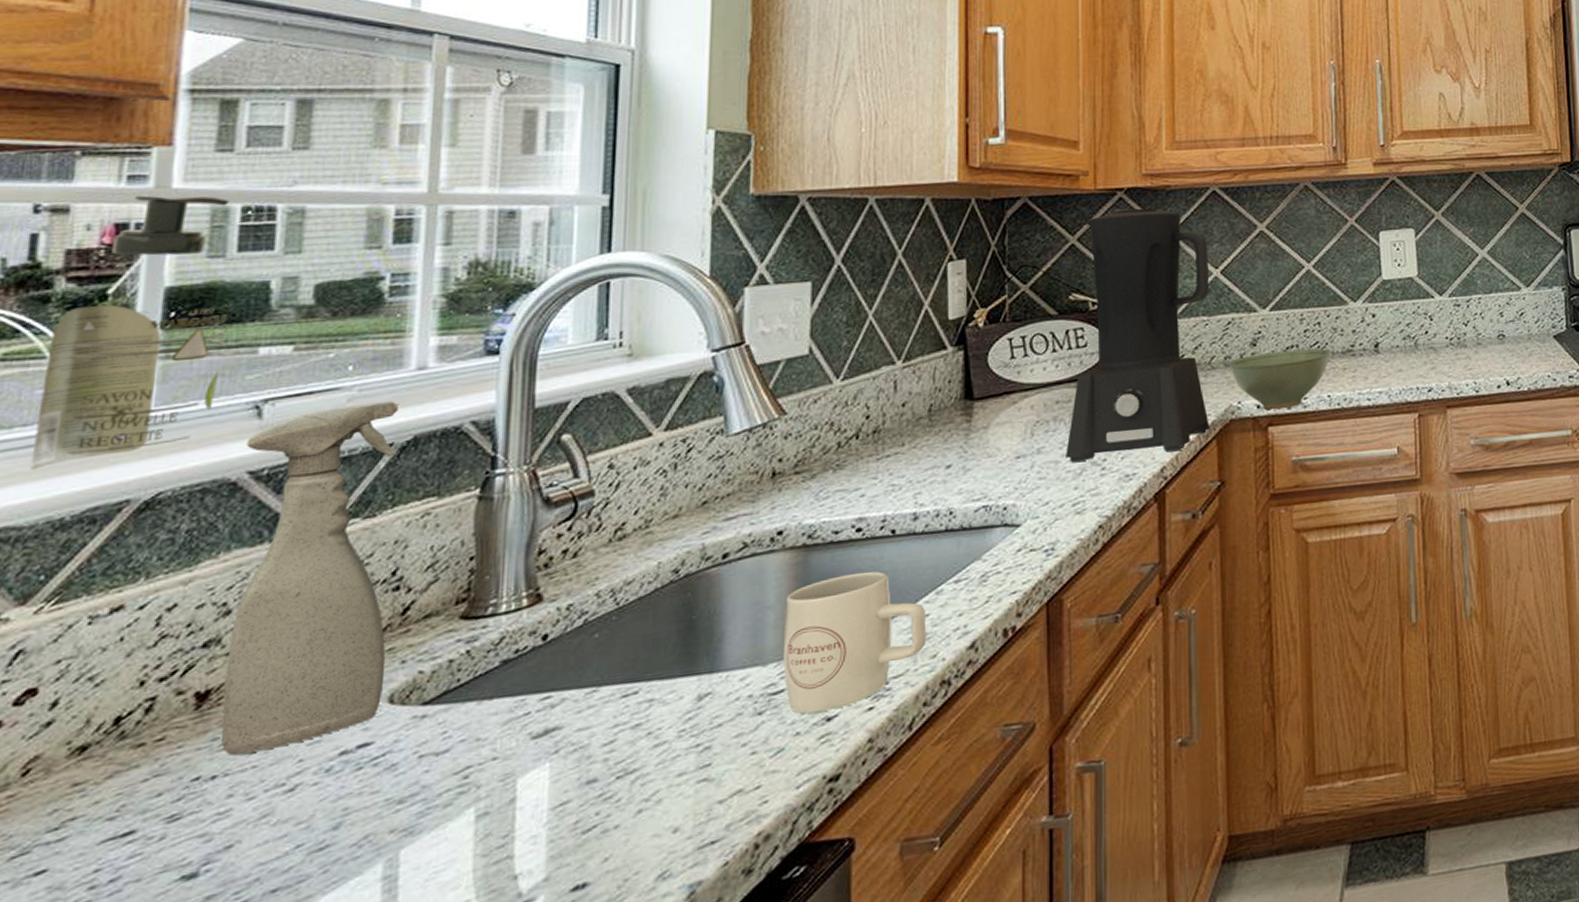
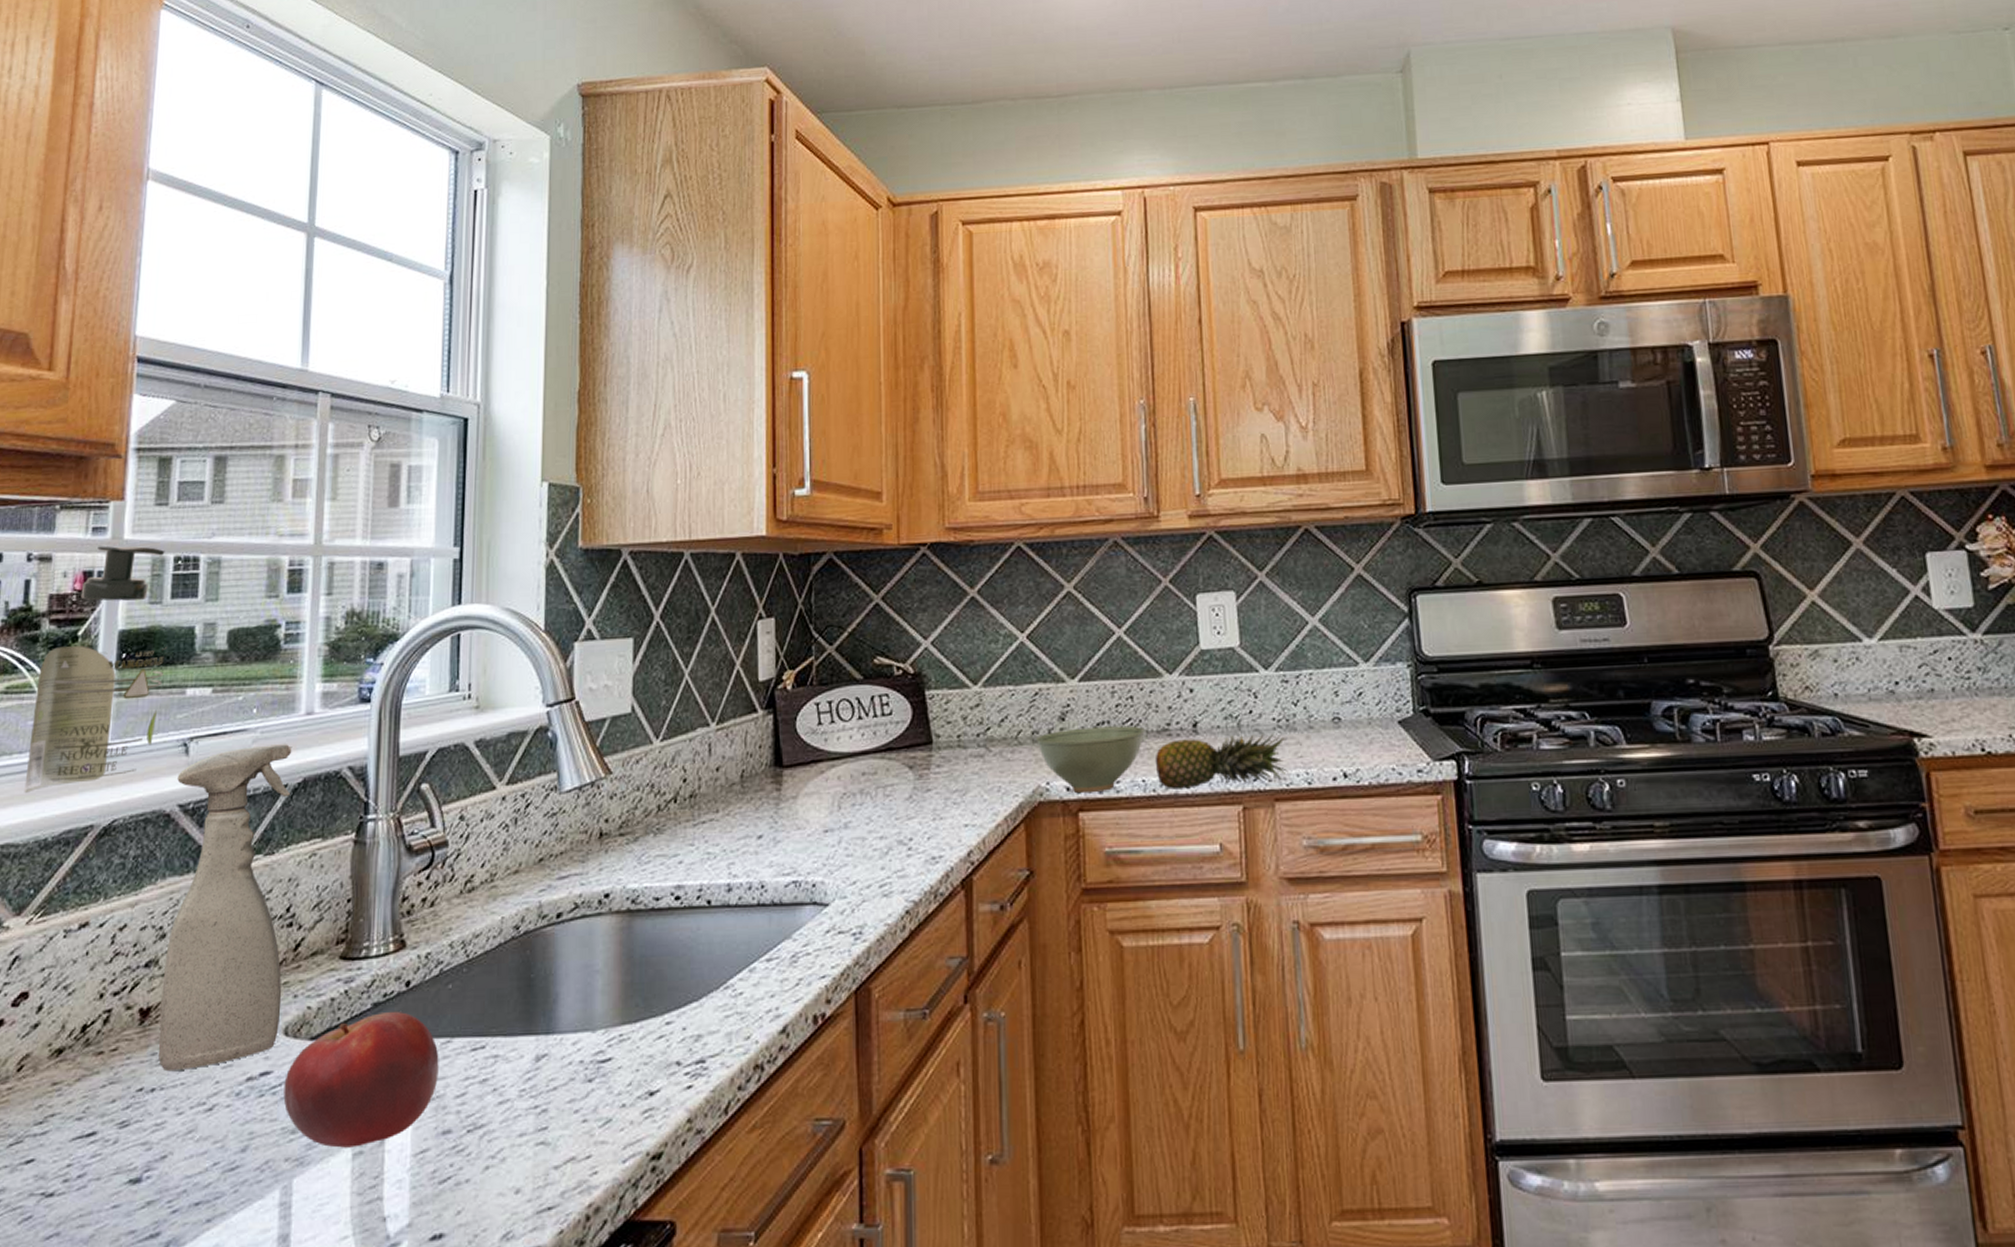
fruit: none [388,666,583,813] -> present [283,1011,439,1148]
mug: present [782,571,927,714] -> none [609,942,741,1086]
blender: present [1066,207,1210,462] -> none [872,564,1017,839]
fruit: none [1339,349,1459,403] -> present [1155,732,1288,791]

